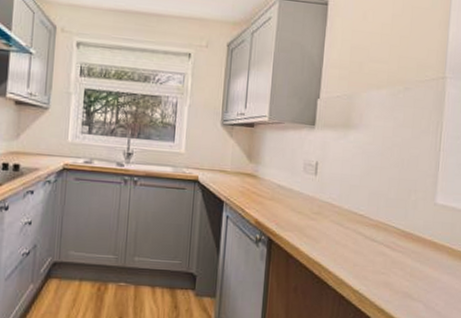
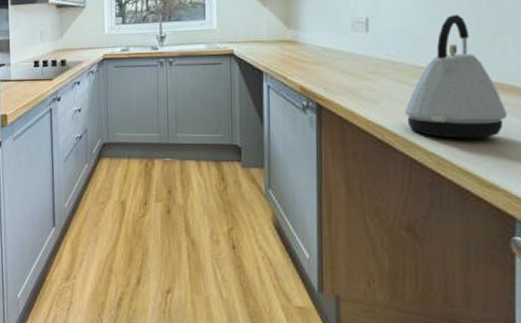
kettle: none [338,169,413,280] -> present [404,14,507,139]

